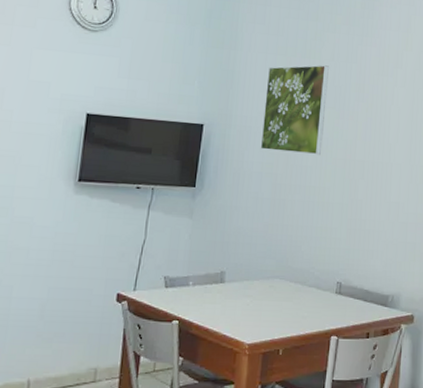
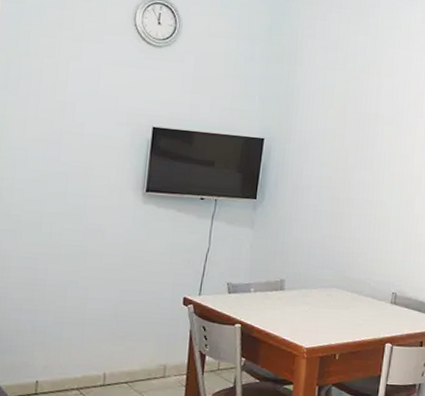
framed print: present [260,65,329,155] -> none [319,80,388,170]

